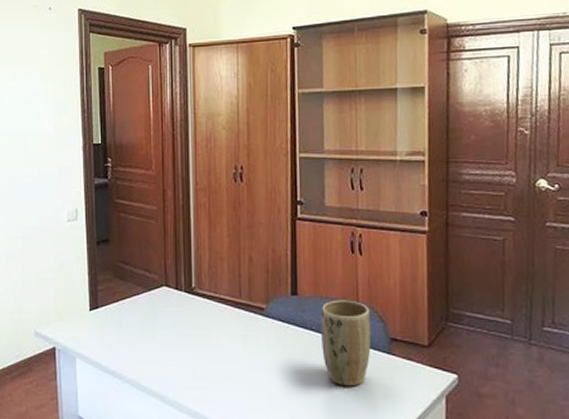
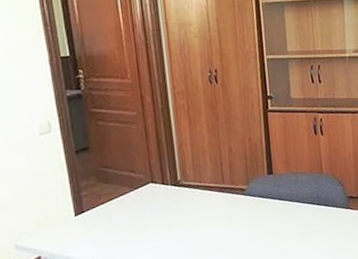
plant pot: present [320,300,372,387] -> none [293,172,334,240]

